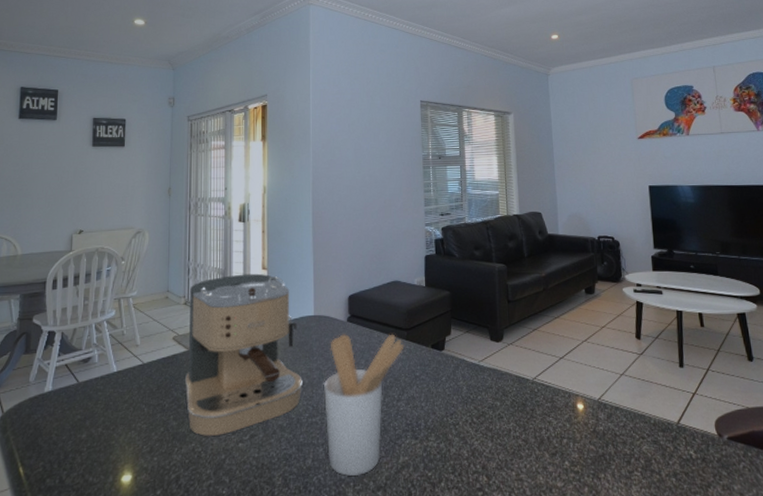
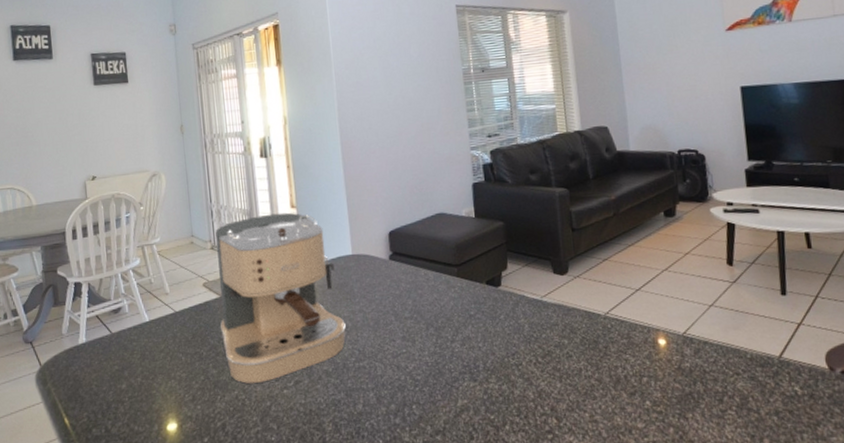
utensil holder: present [323,334,405,477] -> none [368,271,456,422]

